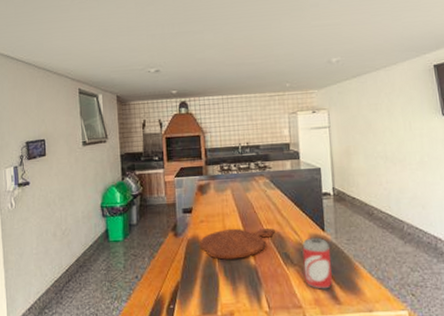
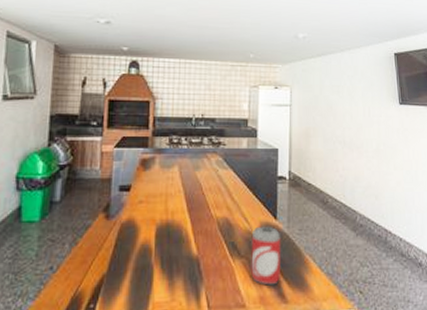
cutting board: present [199,228,275,260] -> none [134,211,223,249]

